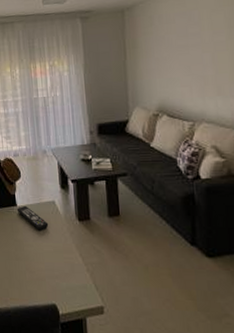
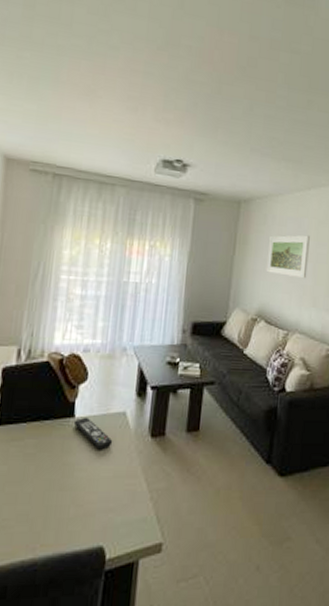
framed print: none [158,26,206,71] -> present [266,235,310,279]

